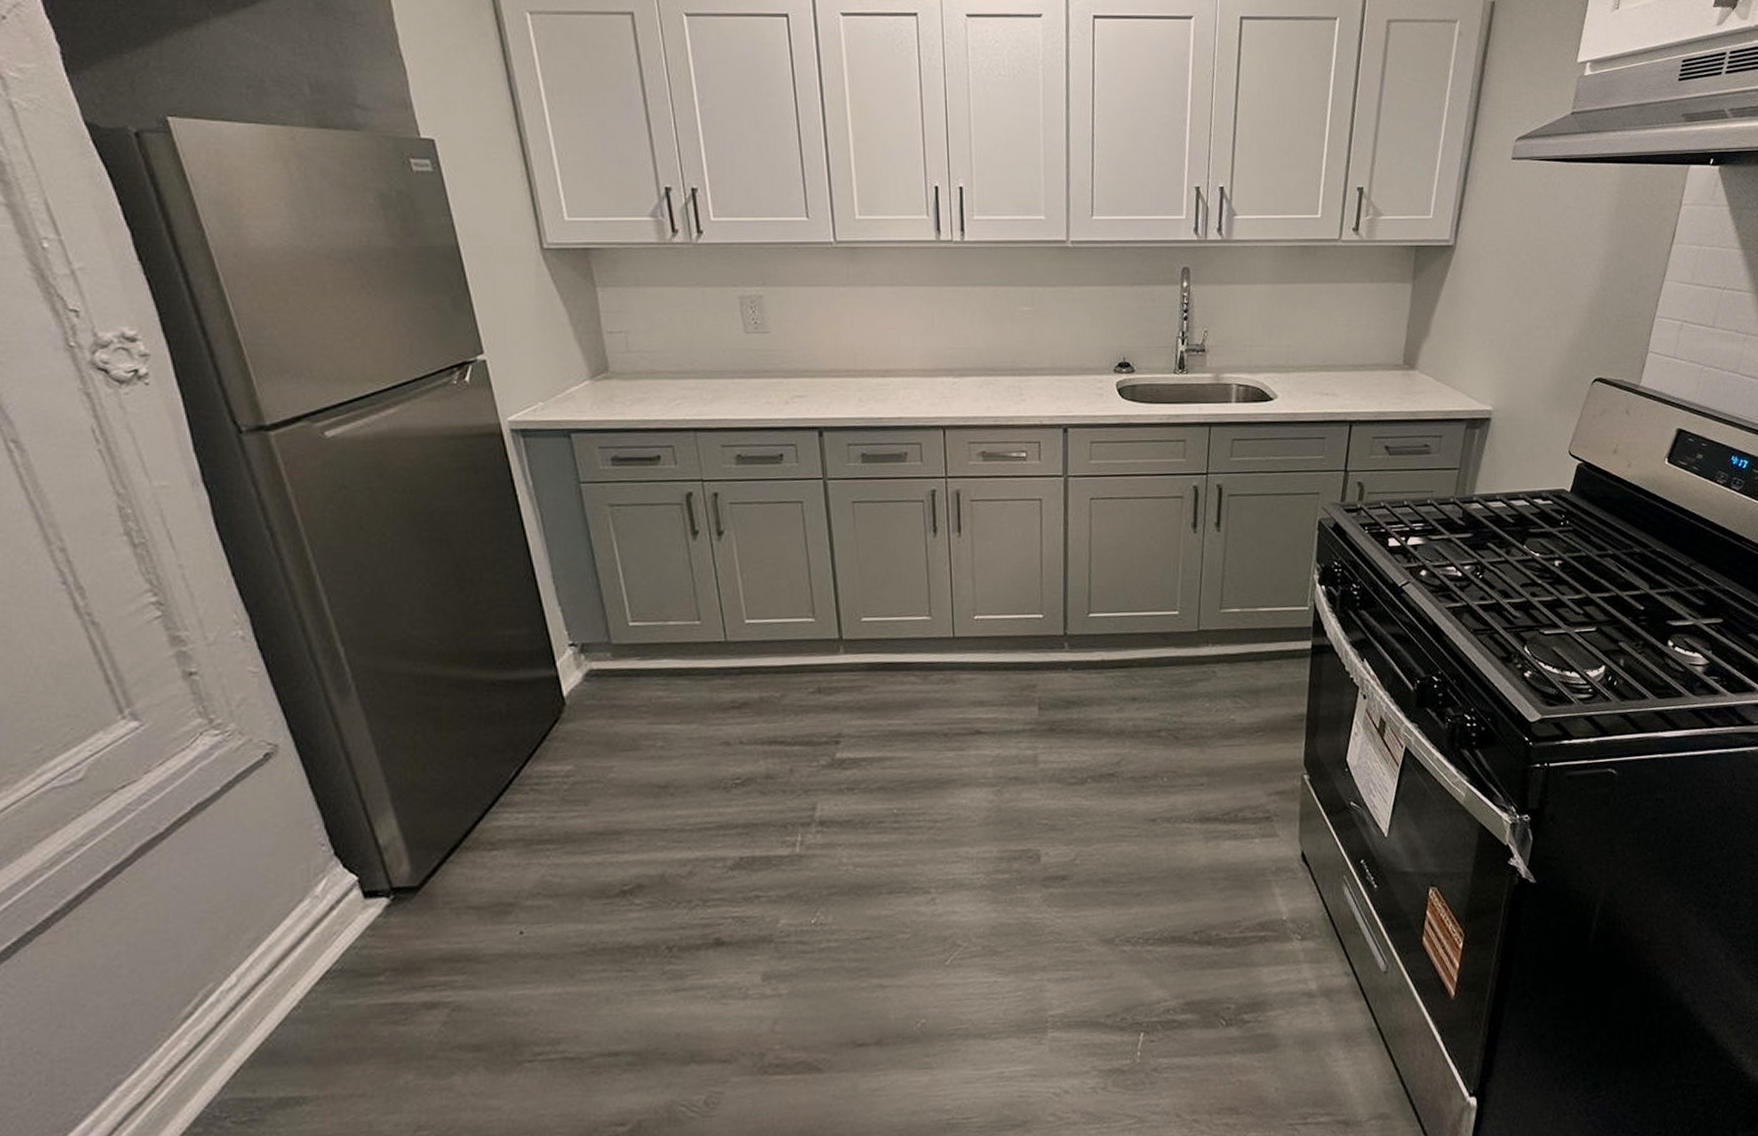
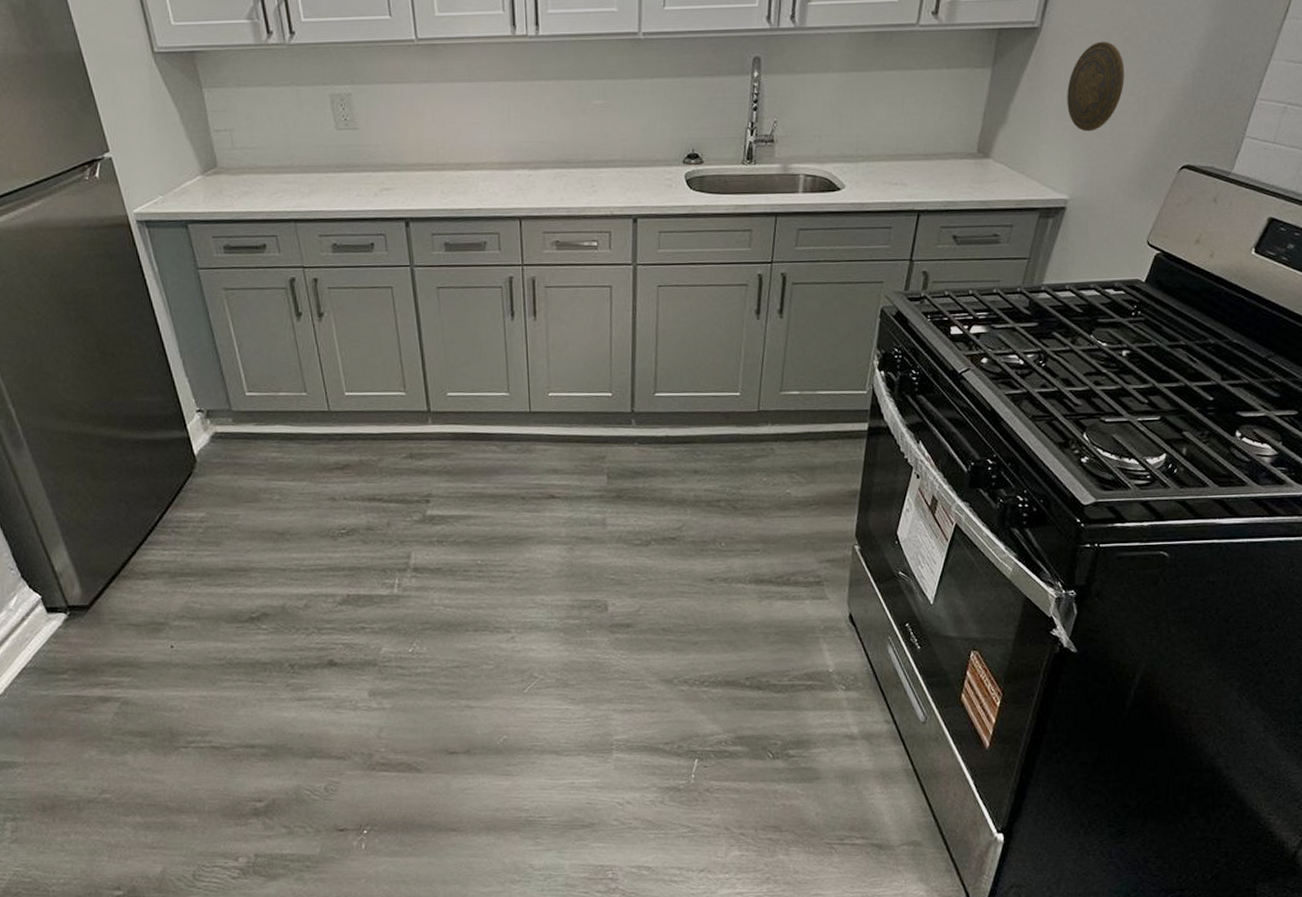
decorative plate: none [1483,260,1536,345] -> present [1067,41,1125,132]

